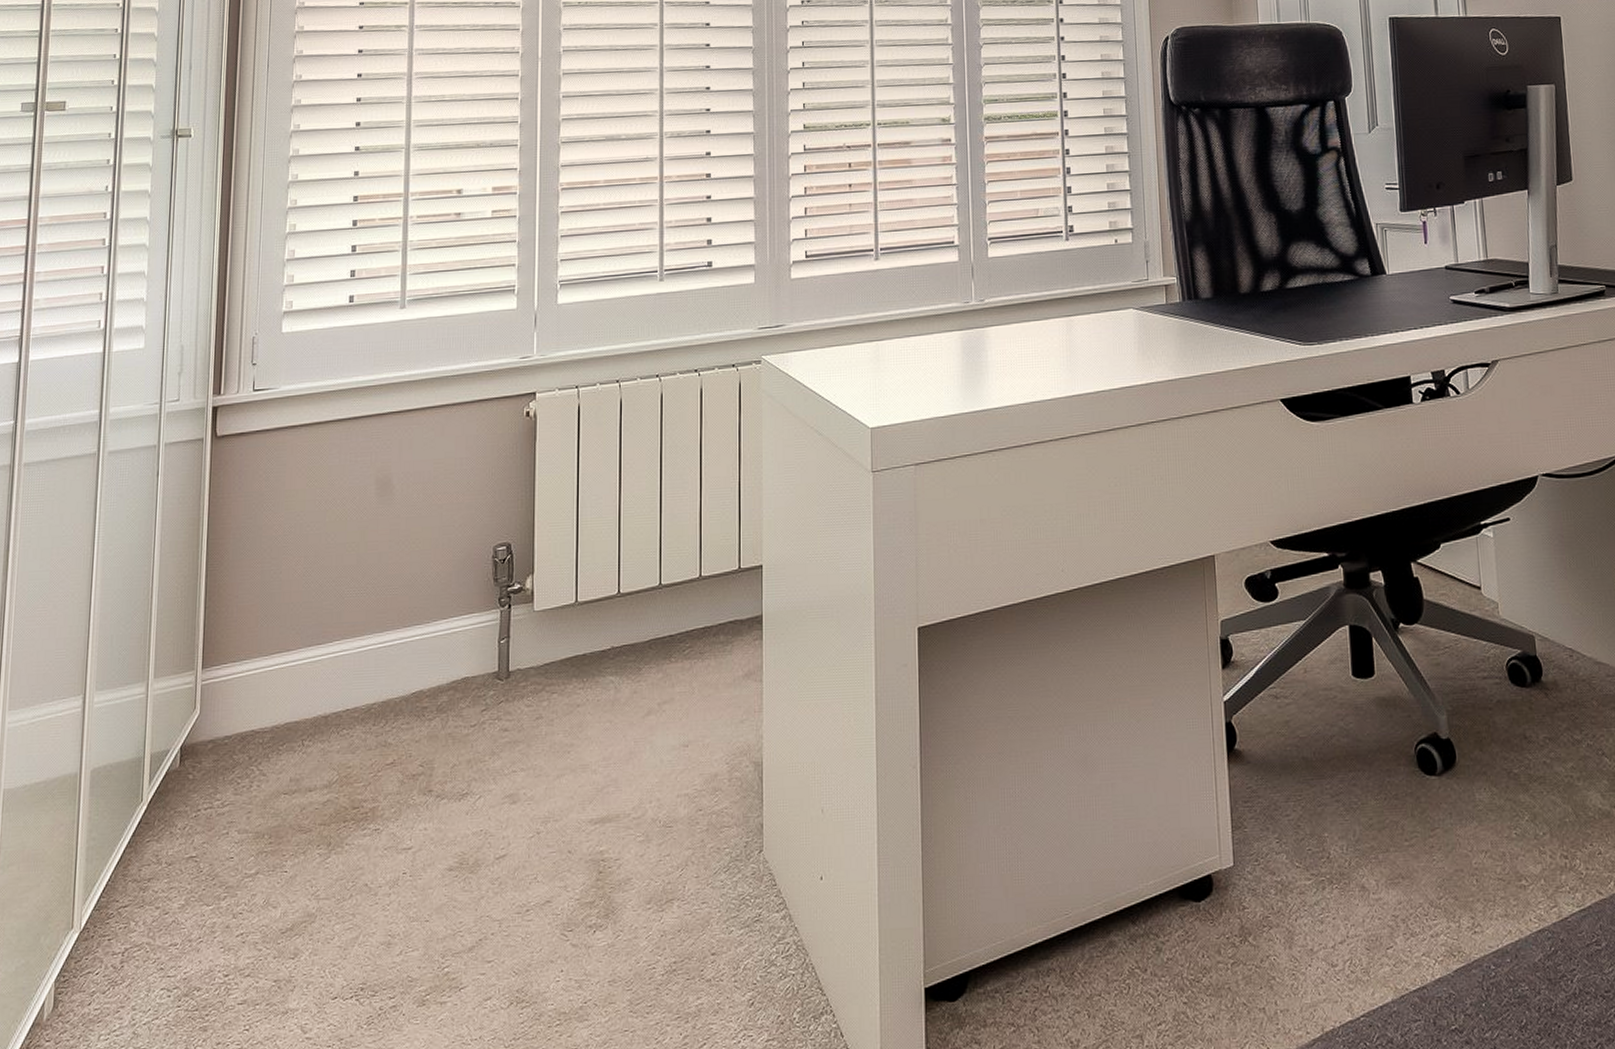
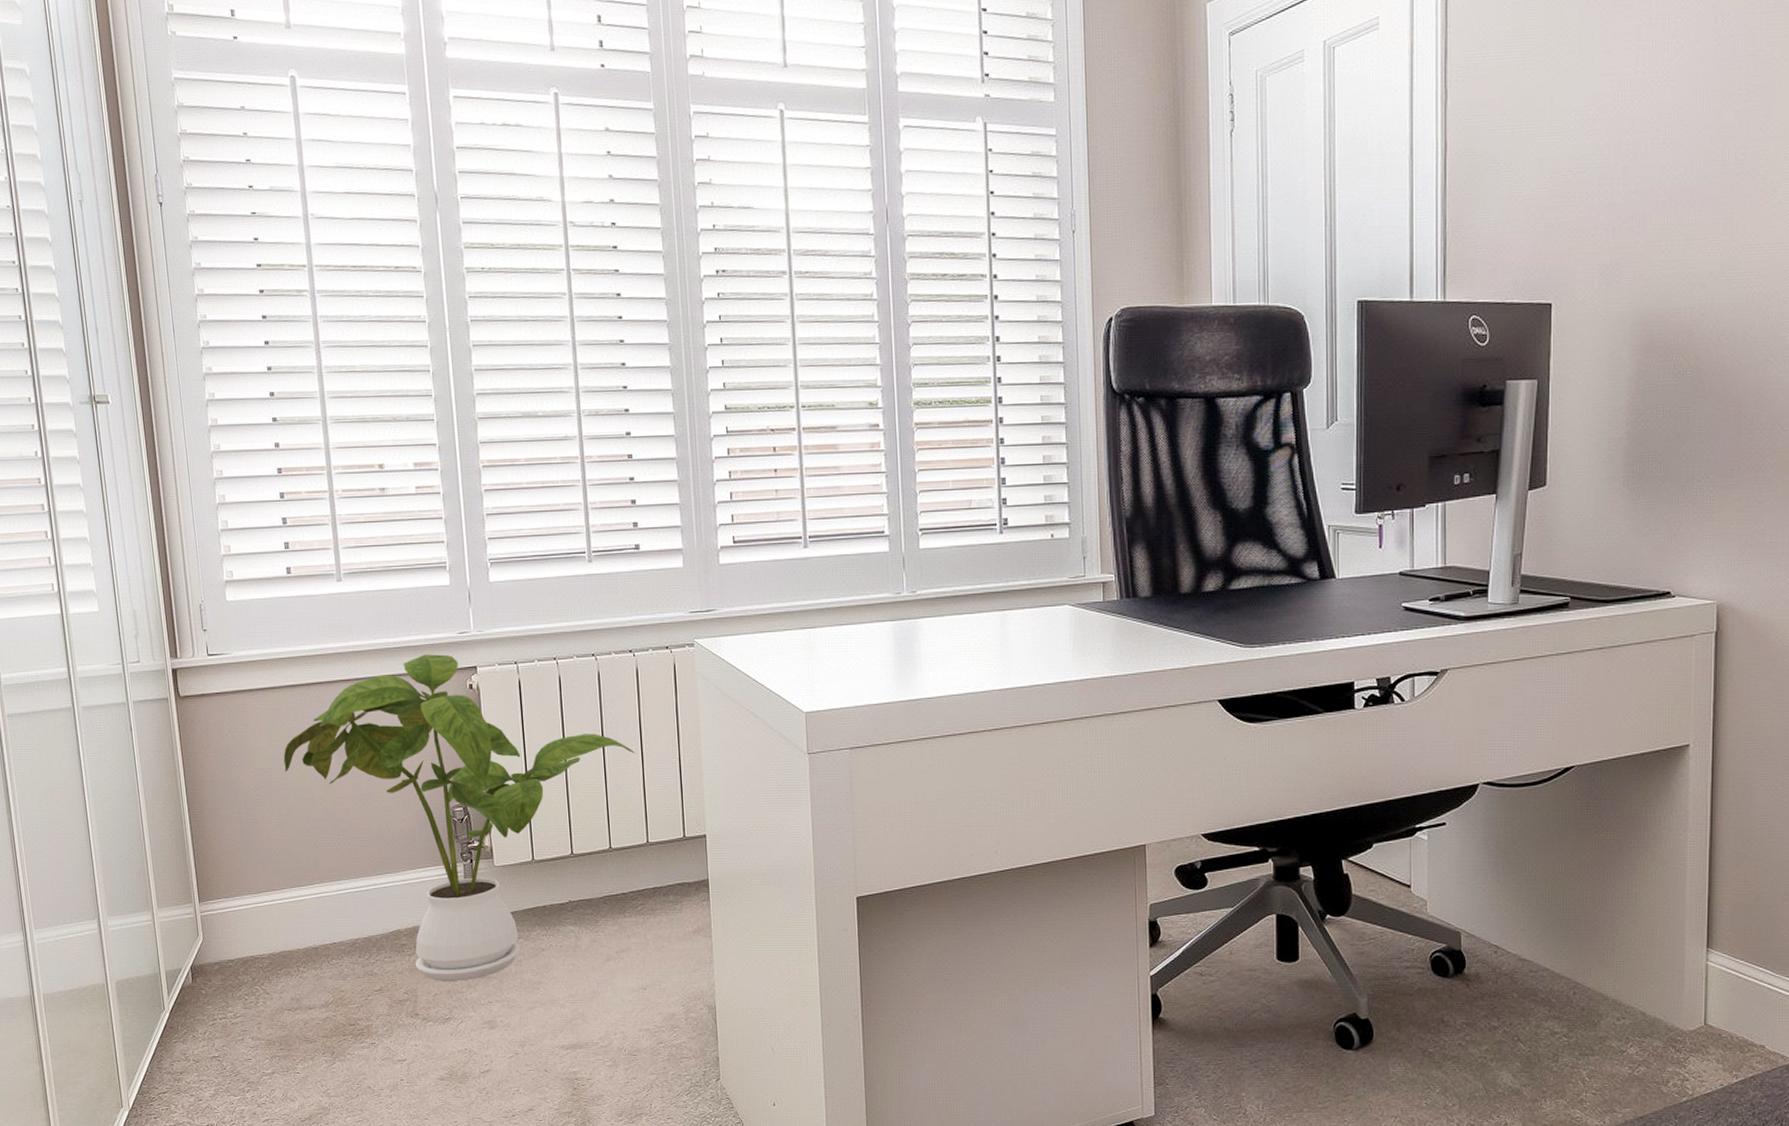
house plant: none [318,381,693,749] -> present [283,654,635,981]

